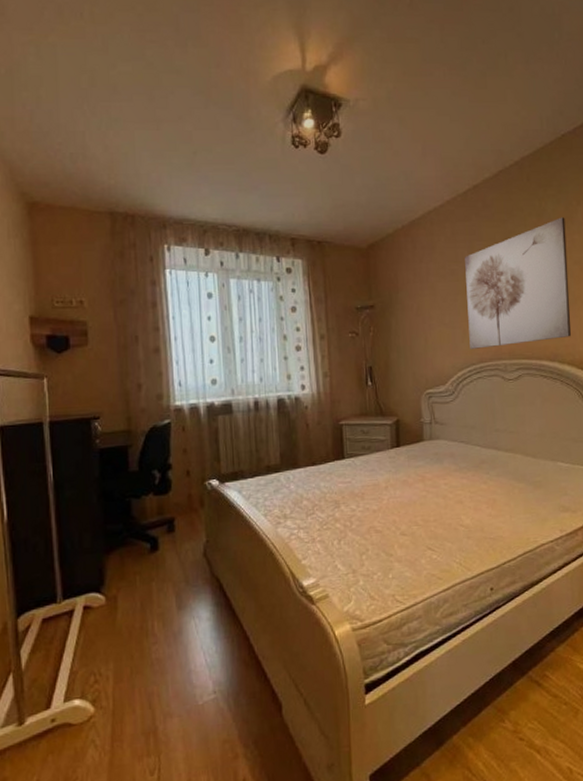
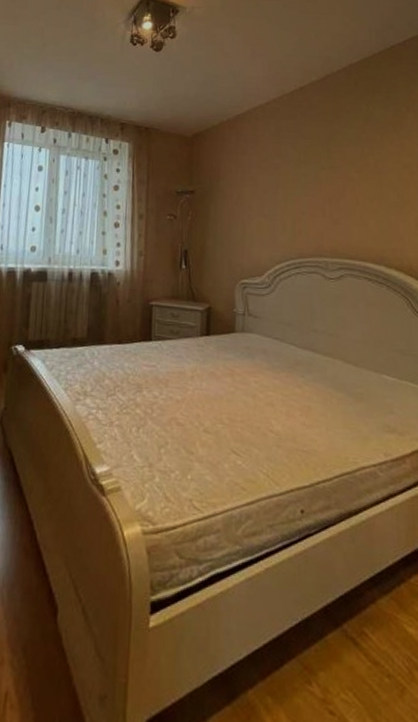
wall art: present [465,217,572,349] -> none [288,122,400,244]

